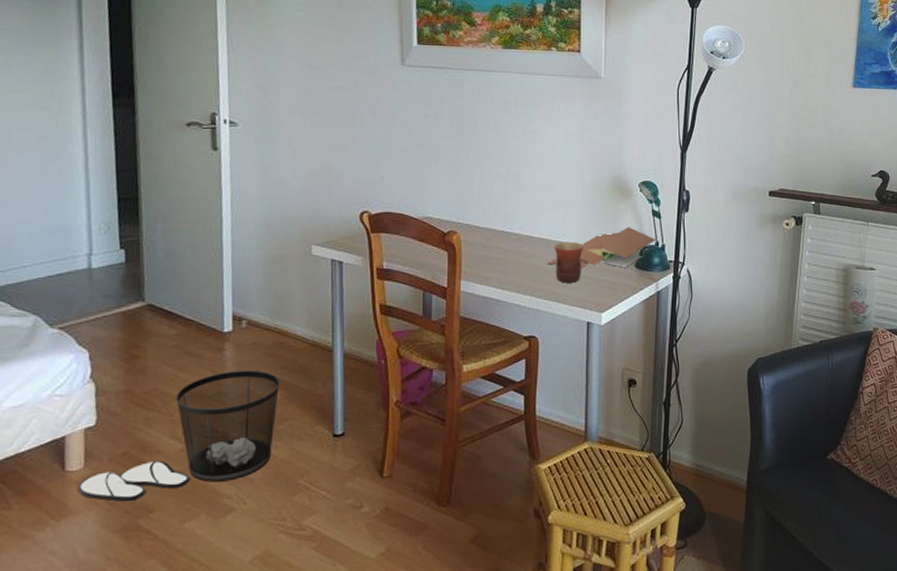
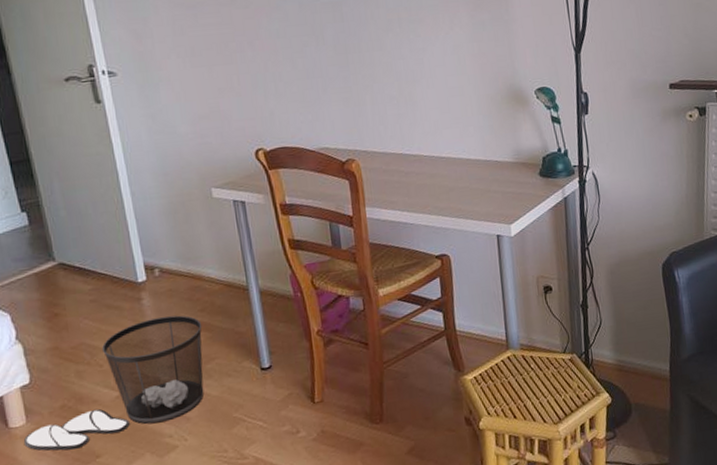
papers: present [548,227,656,268] -> none [450,136,558,183]
mug: present [554,241,584,283] -> none [455,156,487,199]

